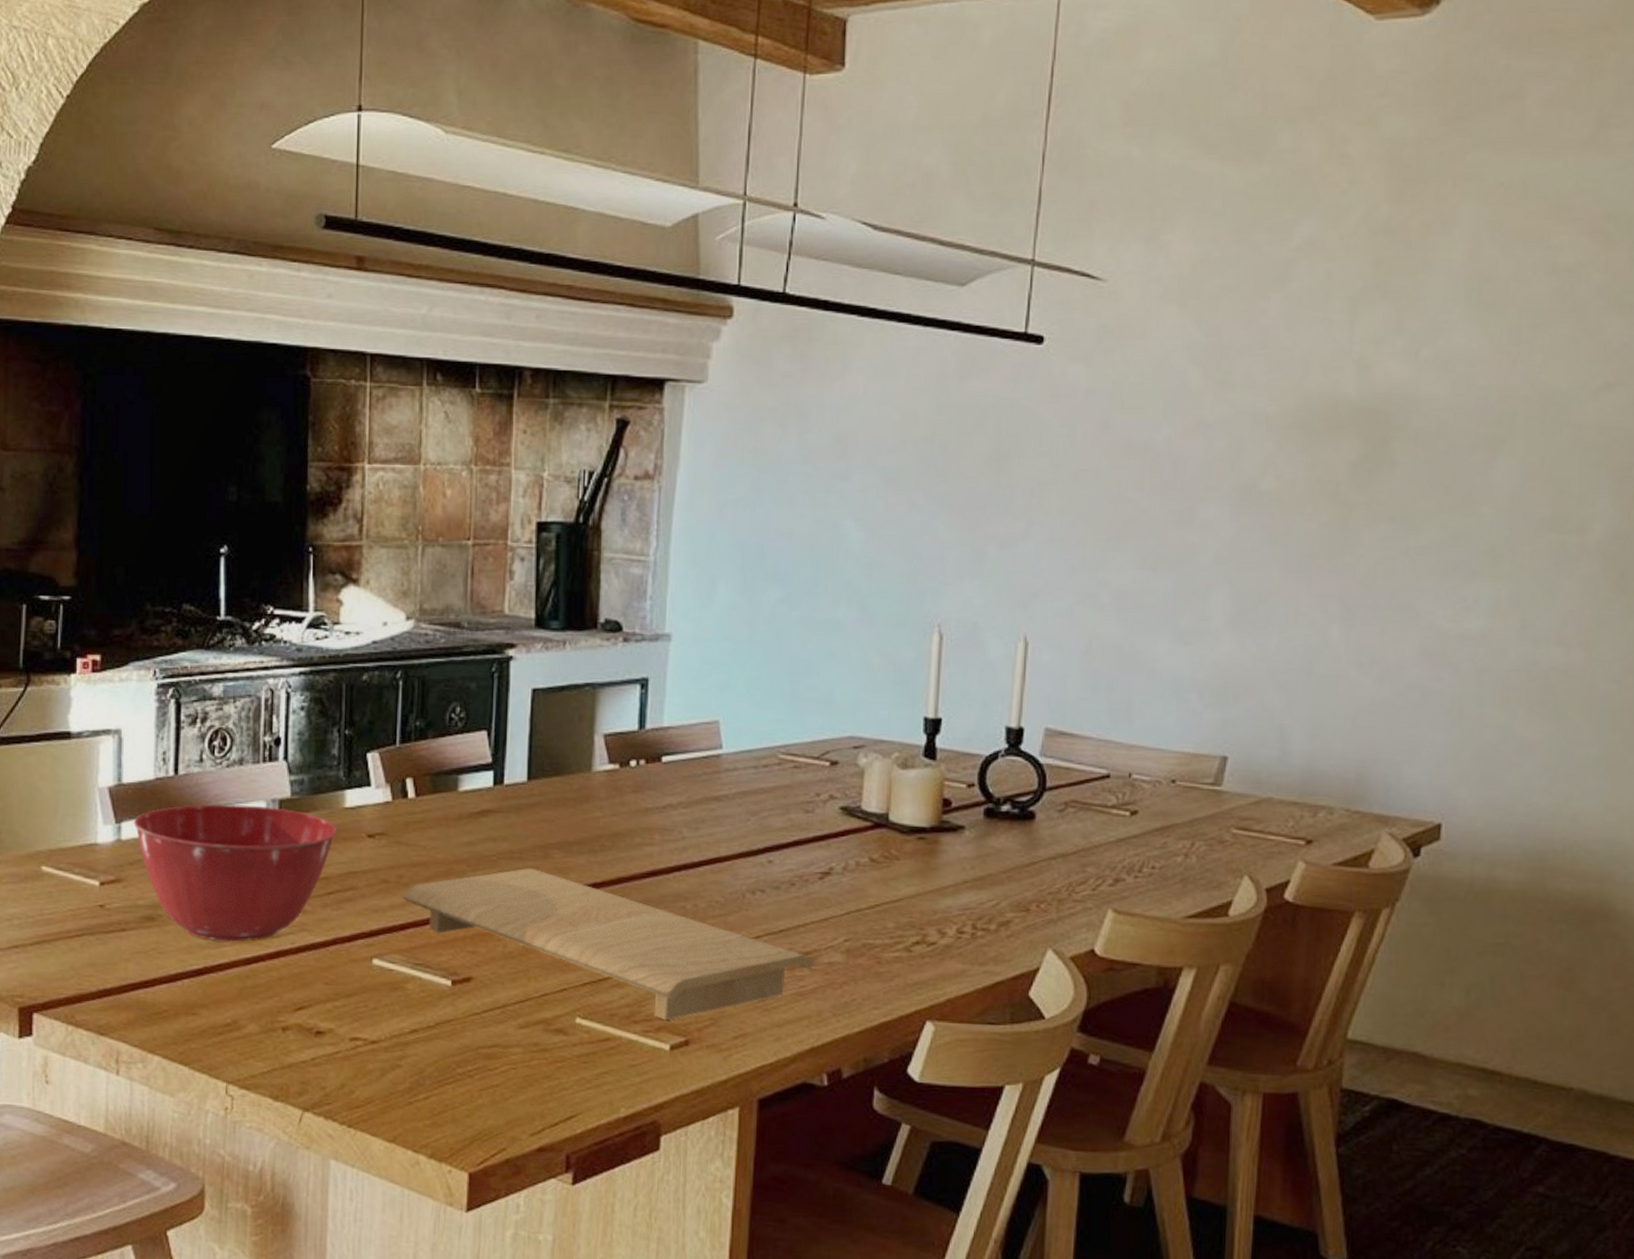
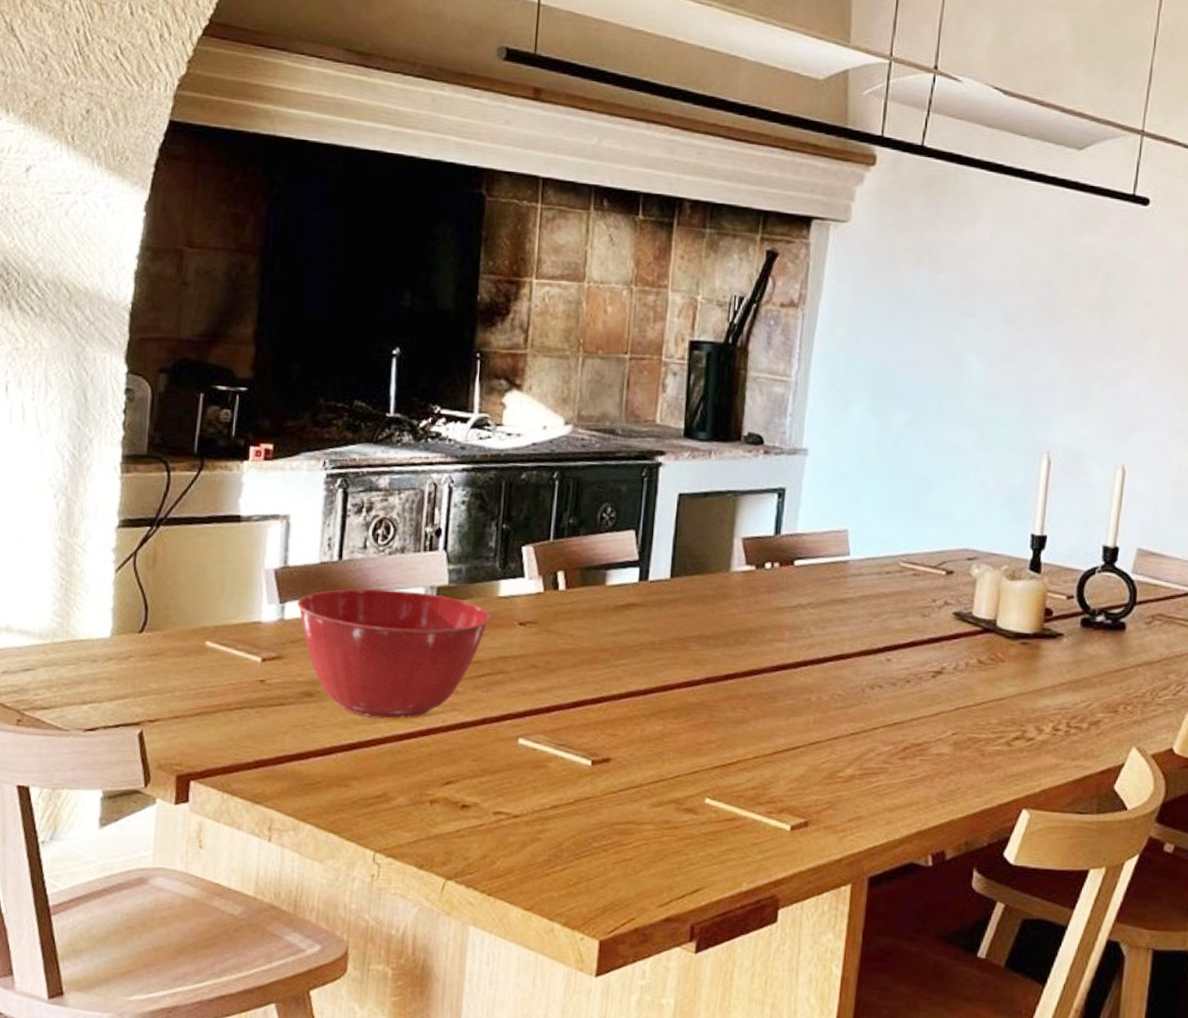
cutting board: present [401,867,816,1021] -> none [548,658,926,803]

